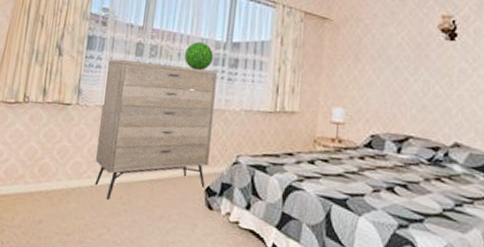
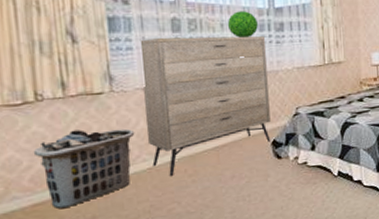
clothes hamper: none [11,134,87,206] -> present [33,128,135,209]

